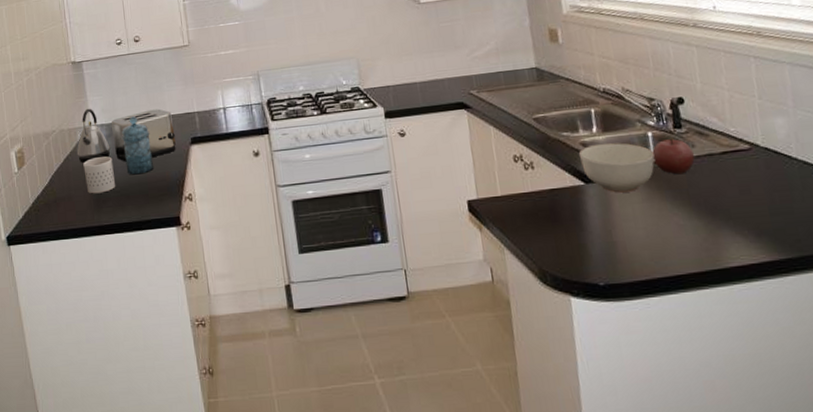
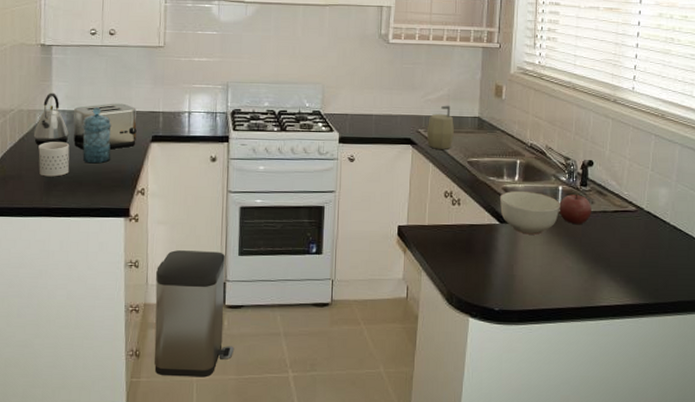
pedal bin: none [216,252,312,393] -> present [154,250,235,378]
soap dispenser: none [479,59,512,110] -> present [426,105,454,150]

